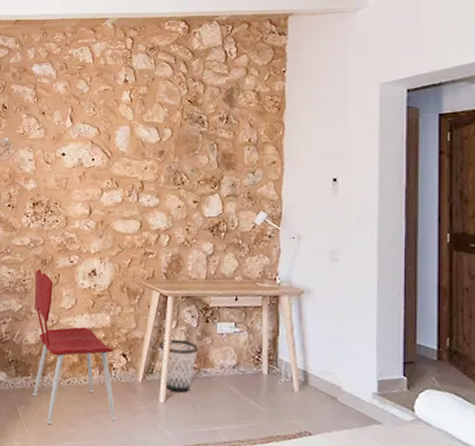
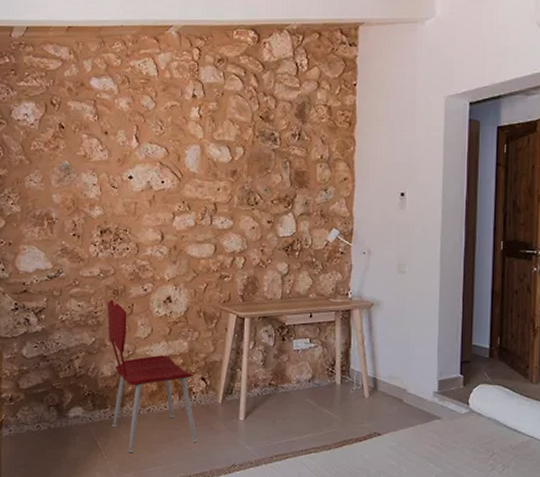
wastebasket: present [159,339,198,393] -> none [238,360,275,409]

